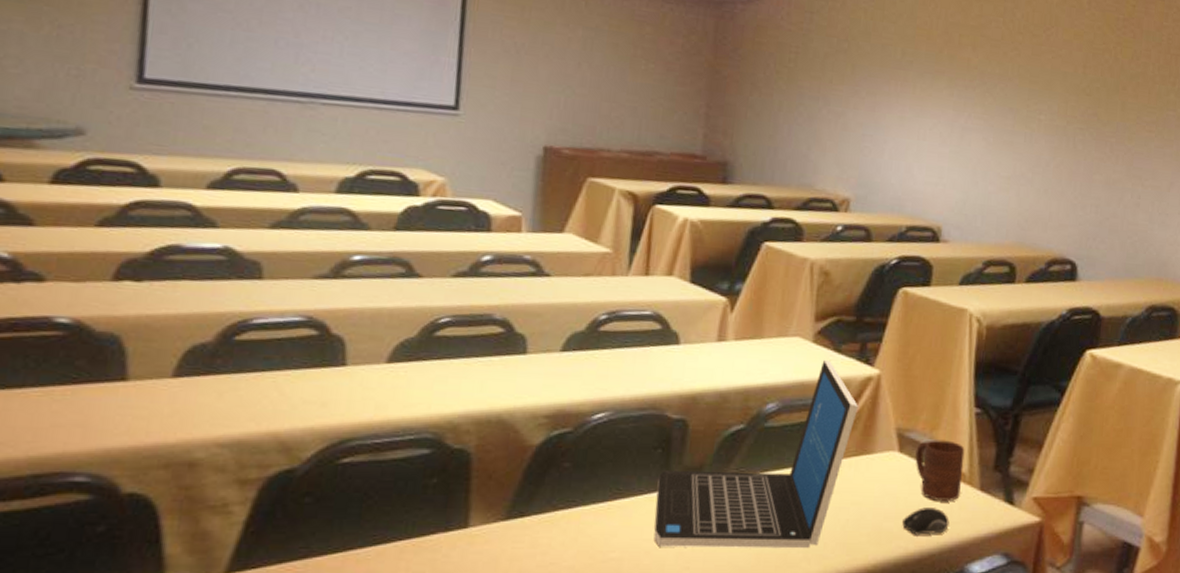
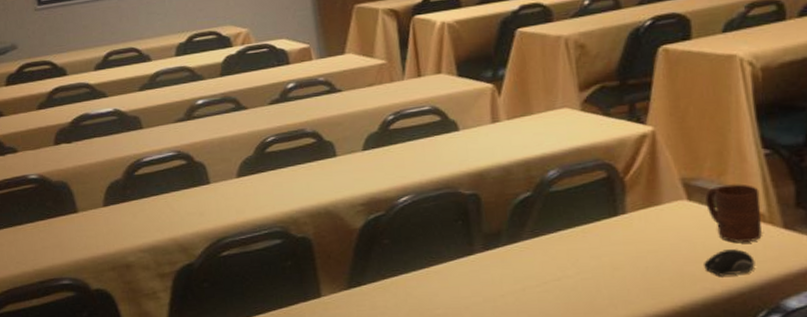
laptop: present [654,359,858,549] -> none [463,124,638,302]

